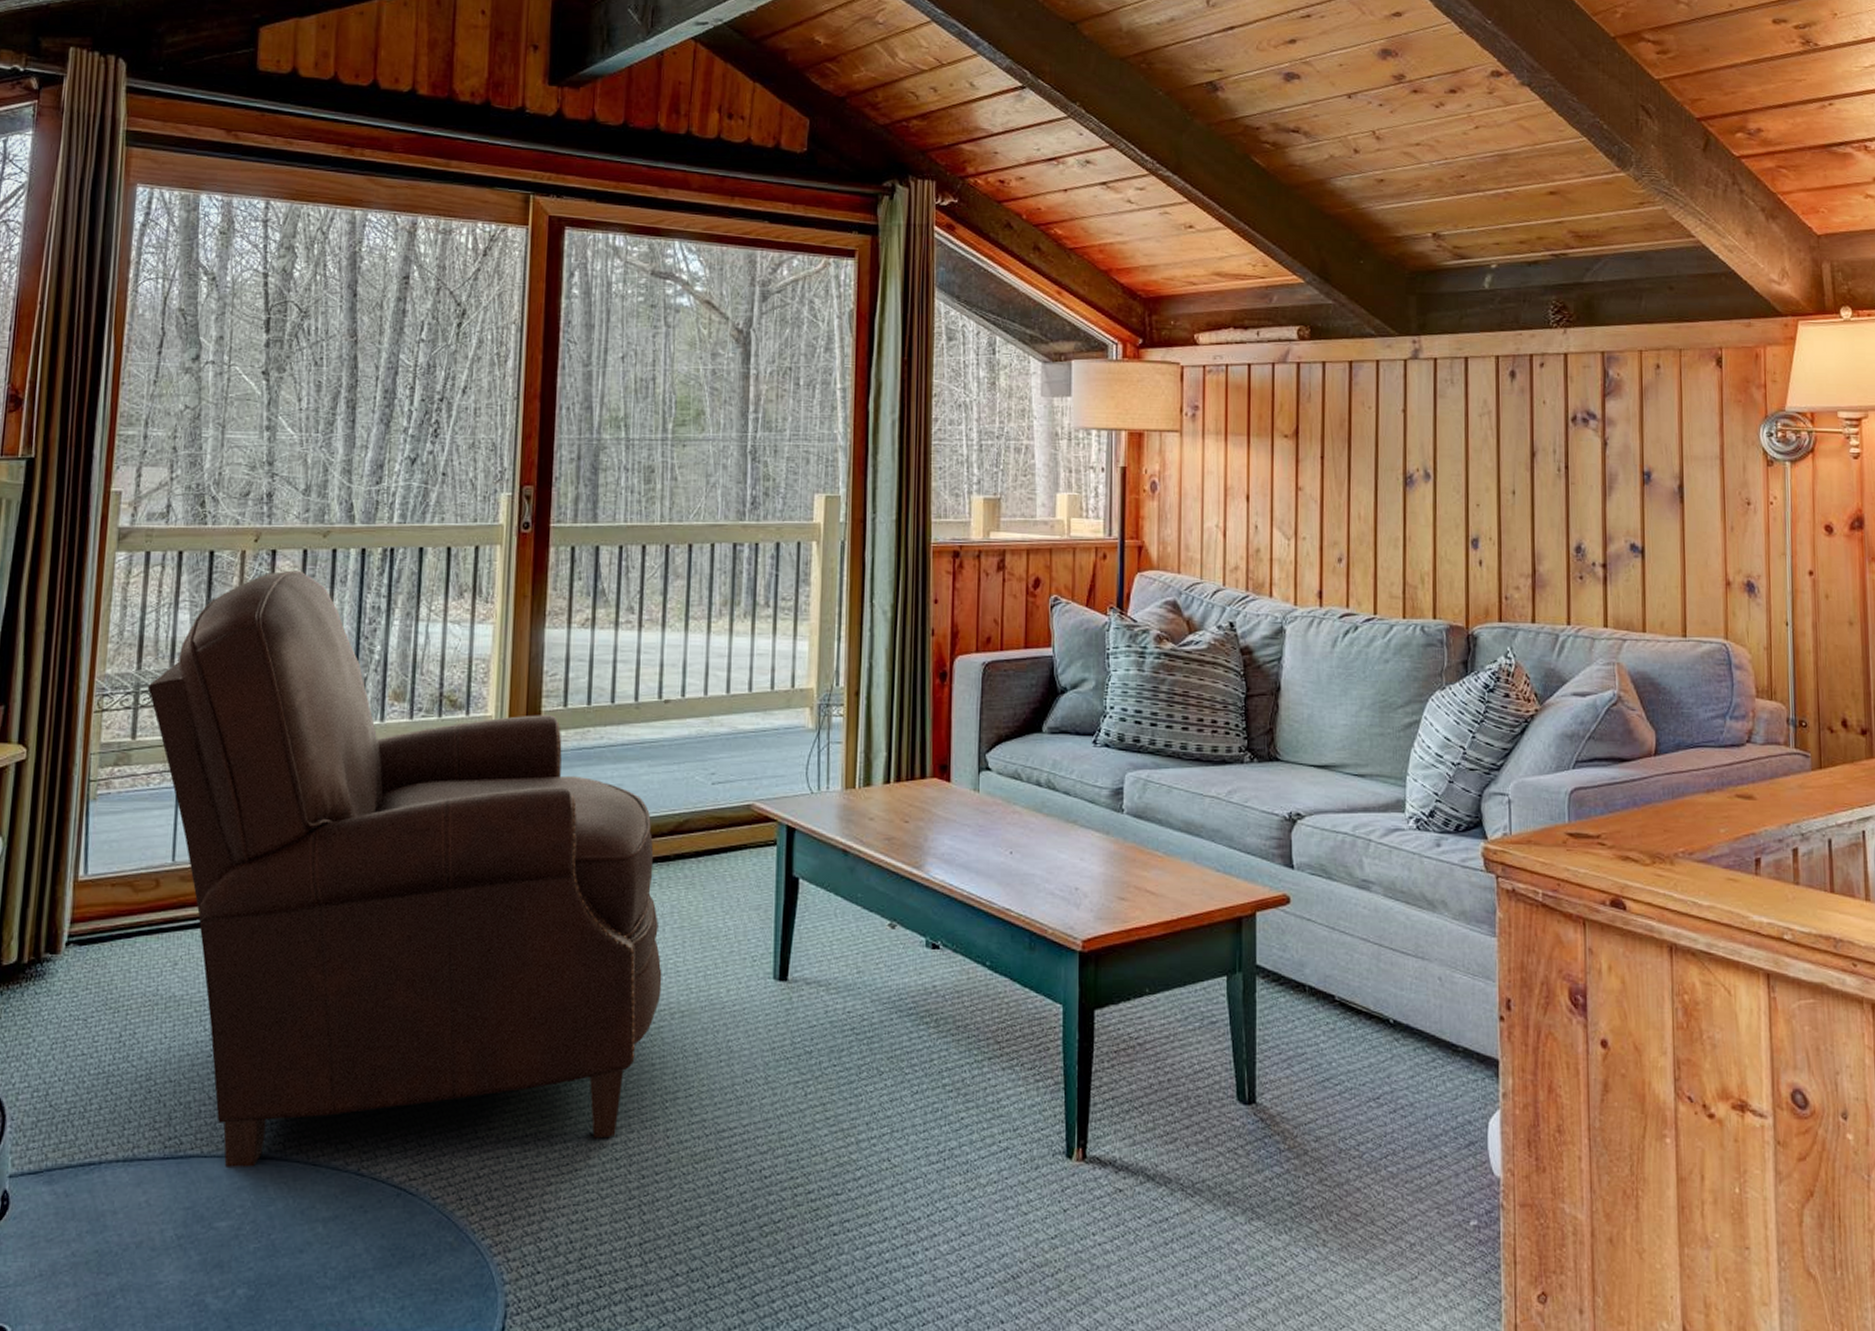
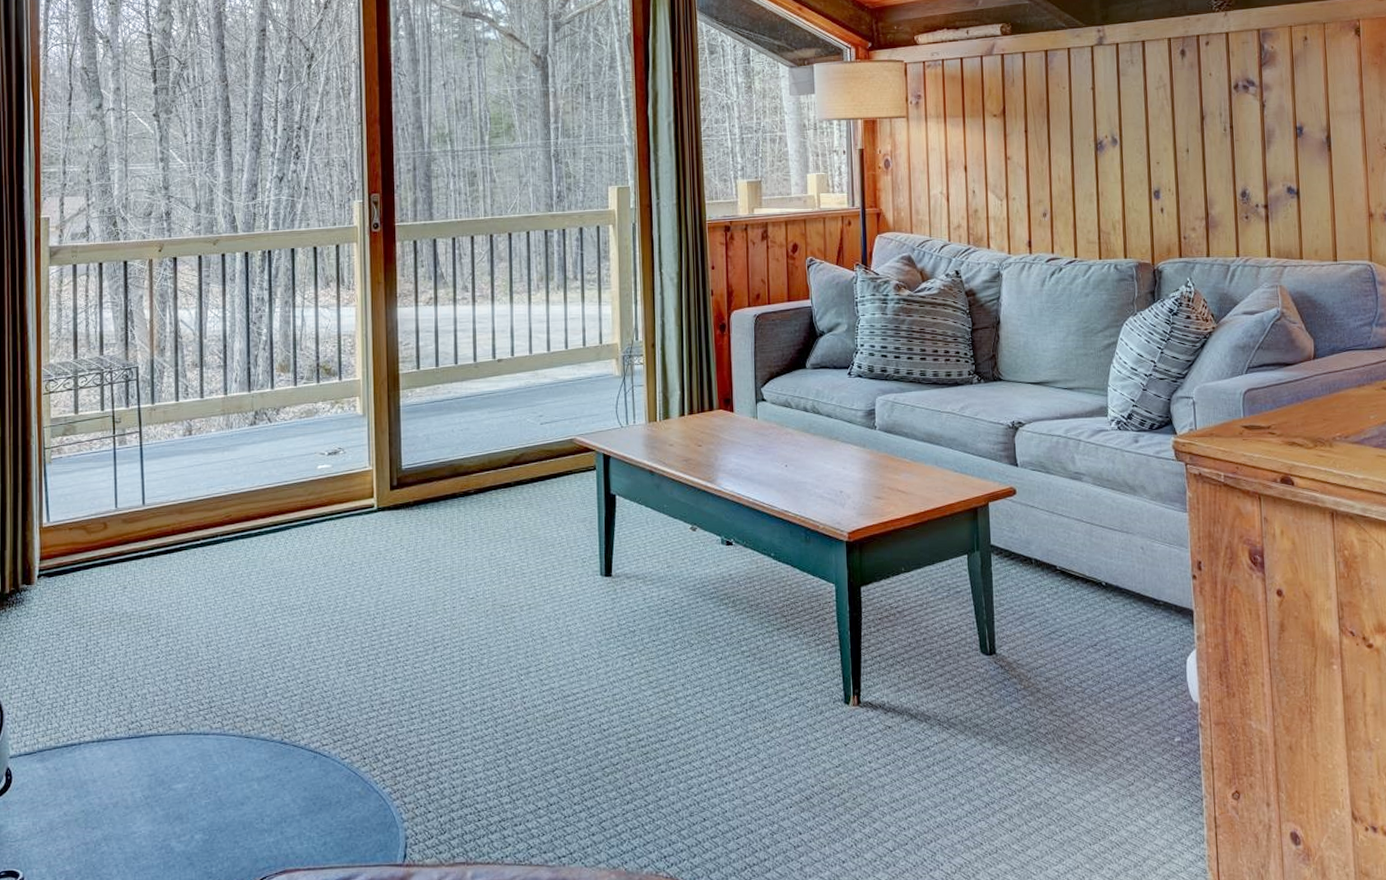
chair: present [147,570,662,1167] -> none [84,272,511,742]

